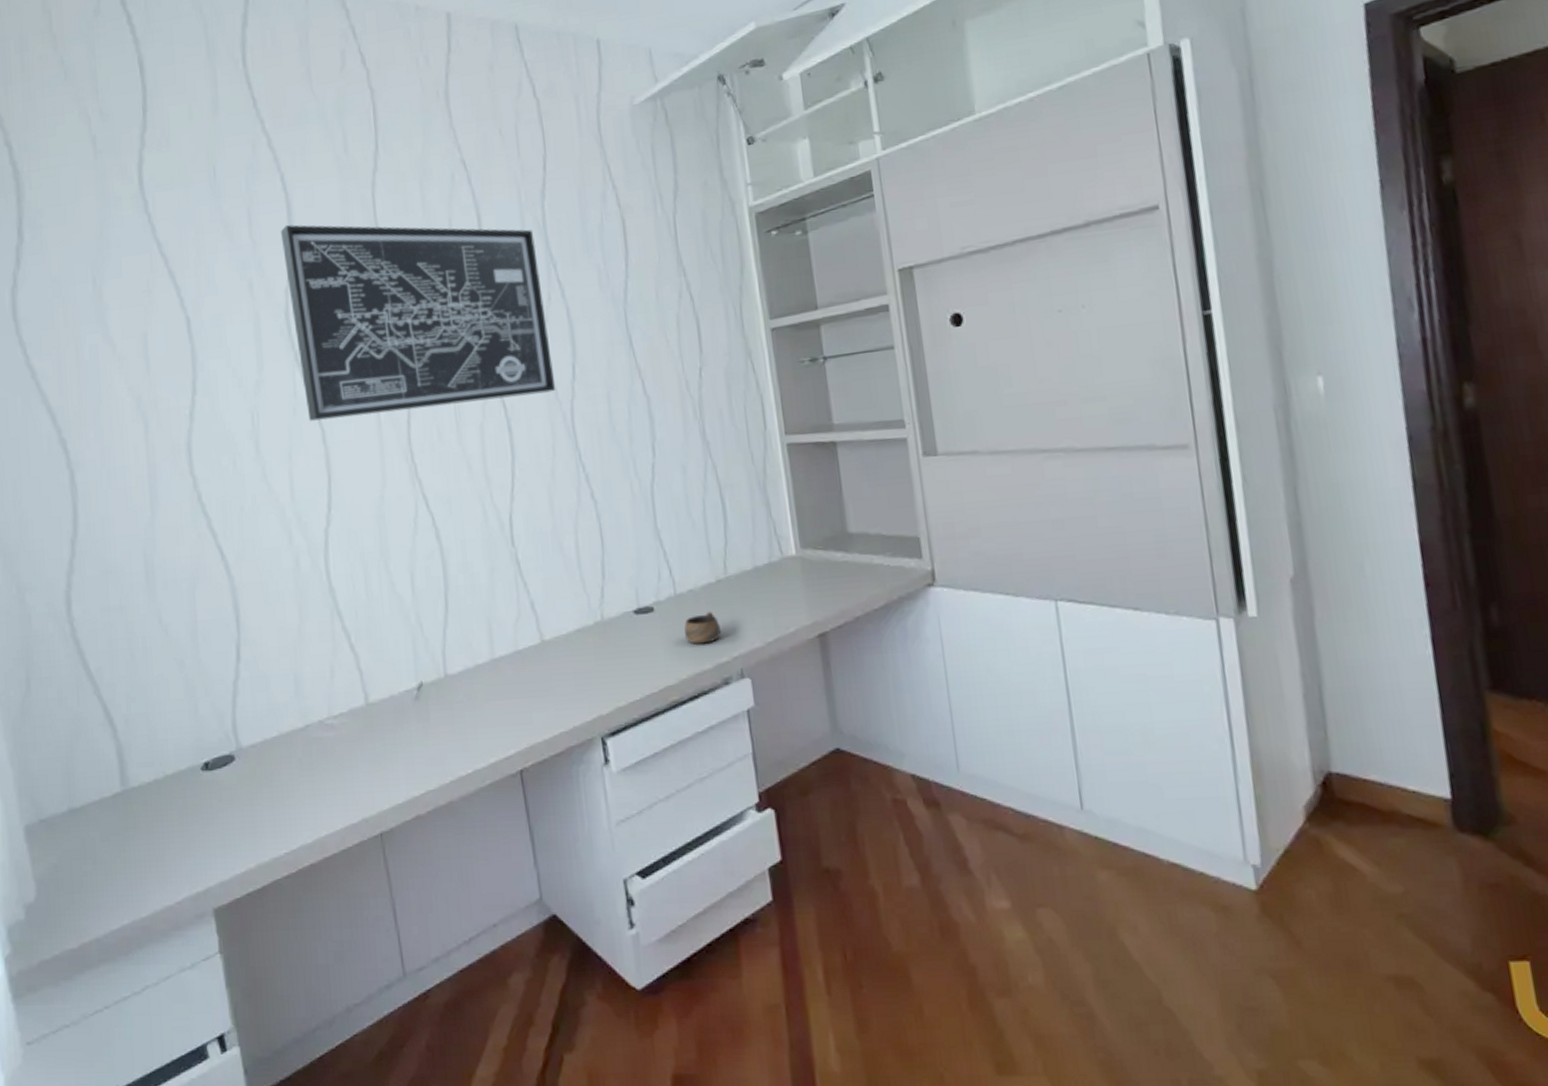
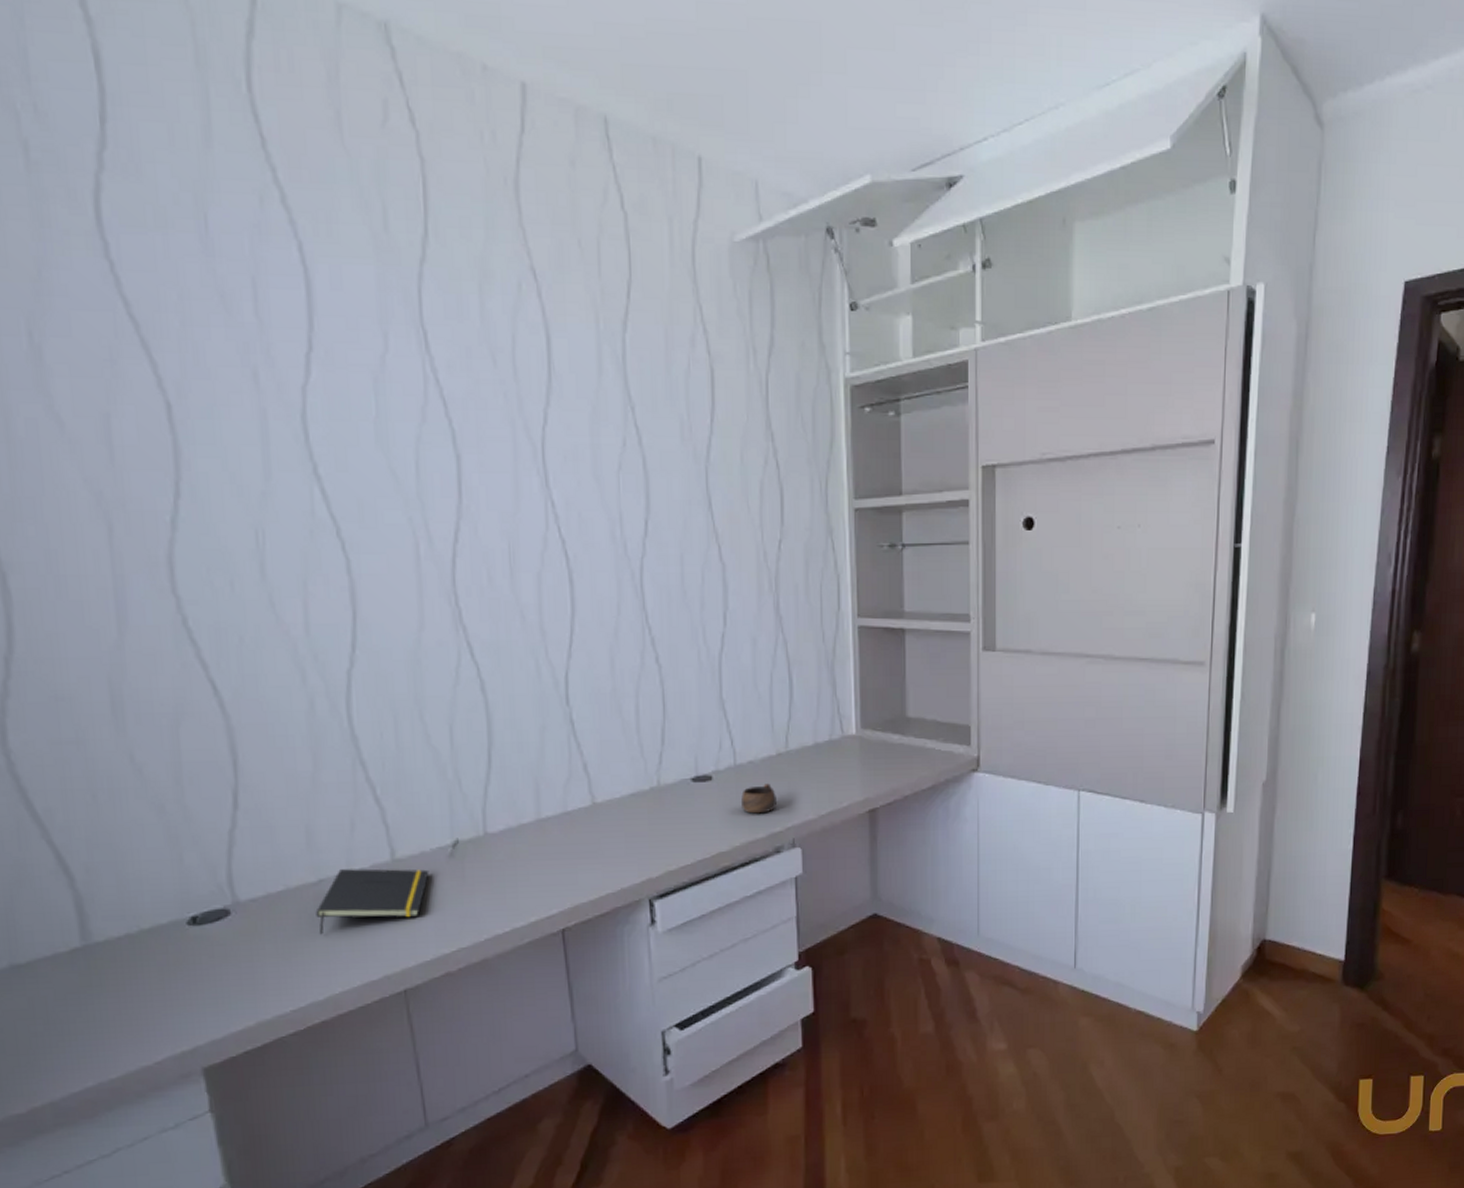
wall art: present [280,224,556,421] -> none [296,307,626,547]
notepad: none [303,712,398,778] -> present [315,869,429,935]

